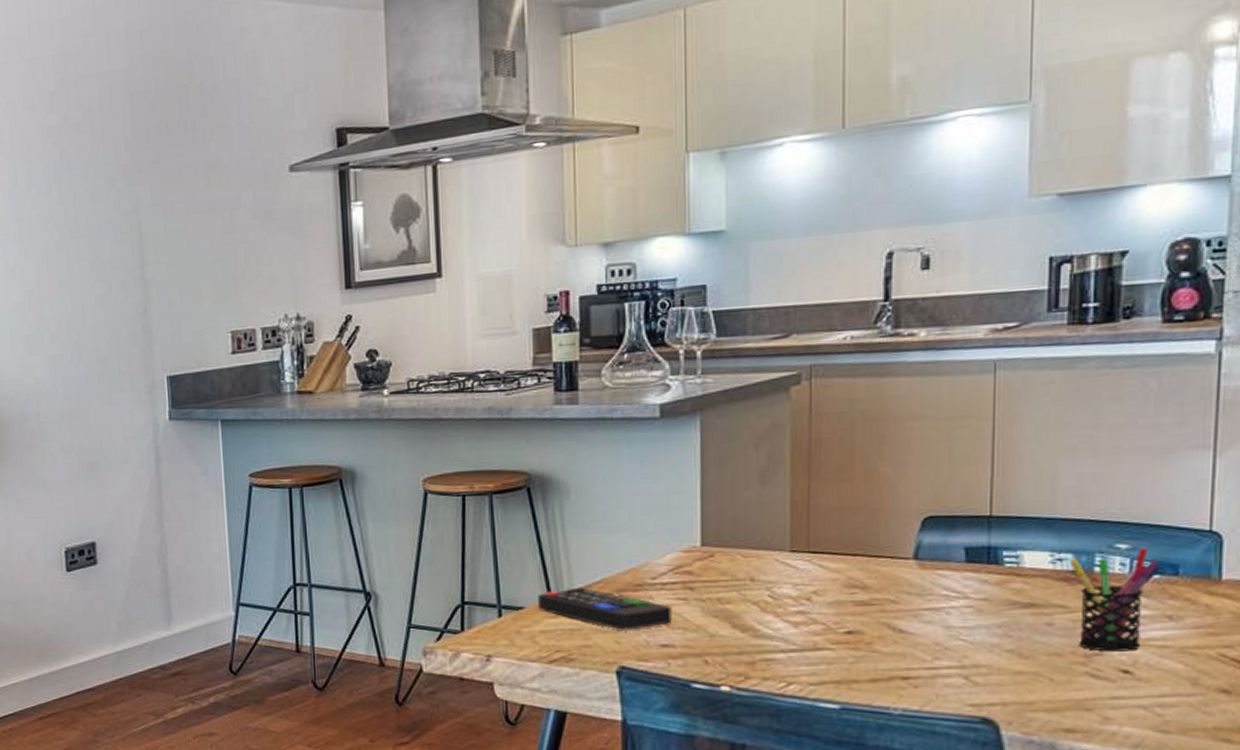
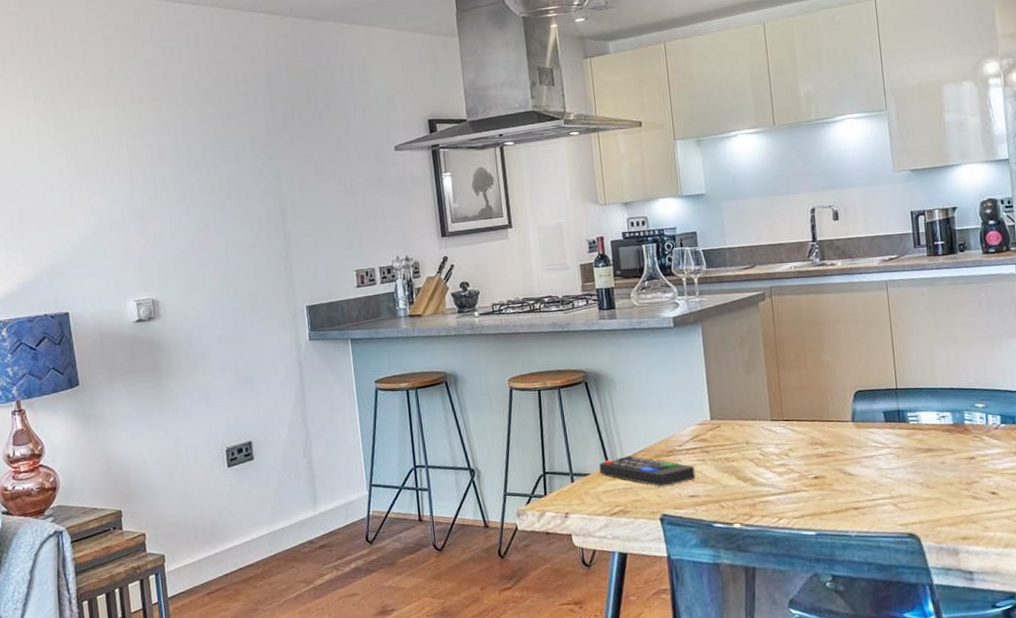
pen holder: present [1069,547,1161,652] -> none [949,406,1005,480]

